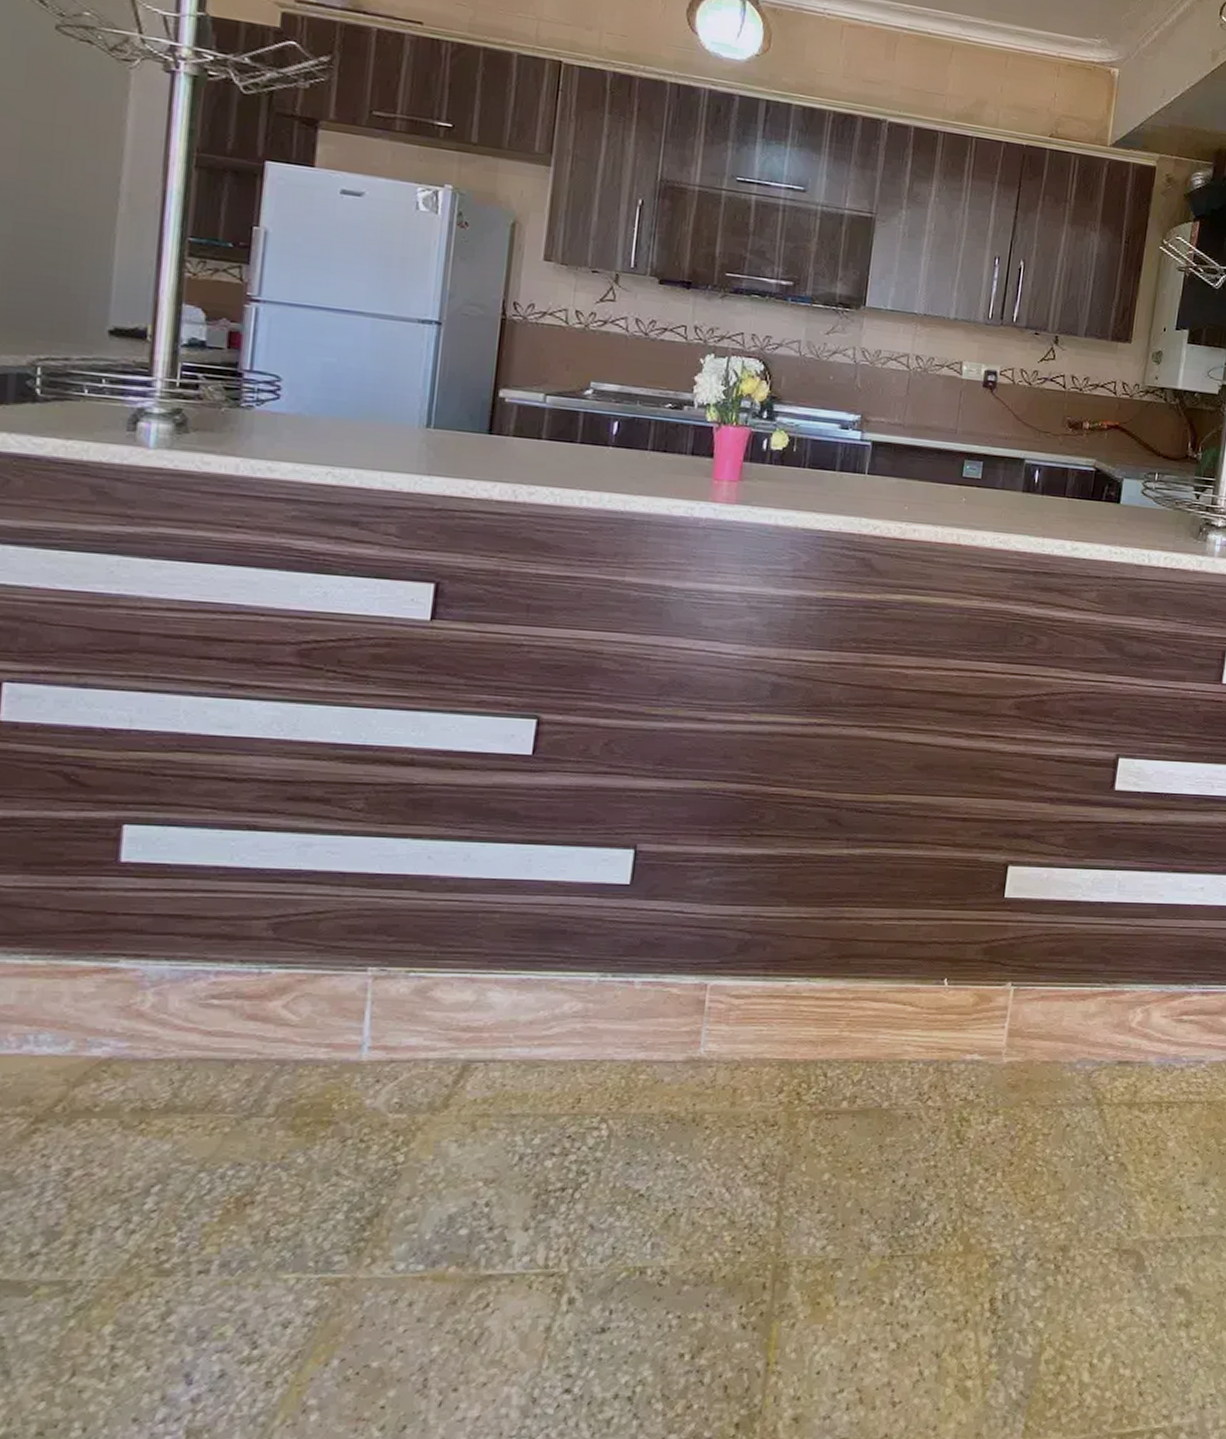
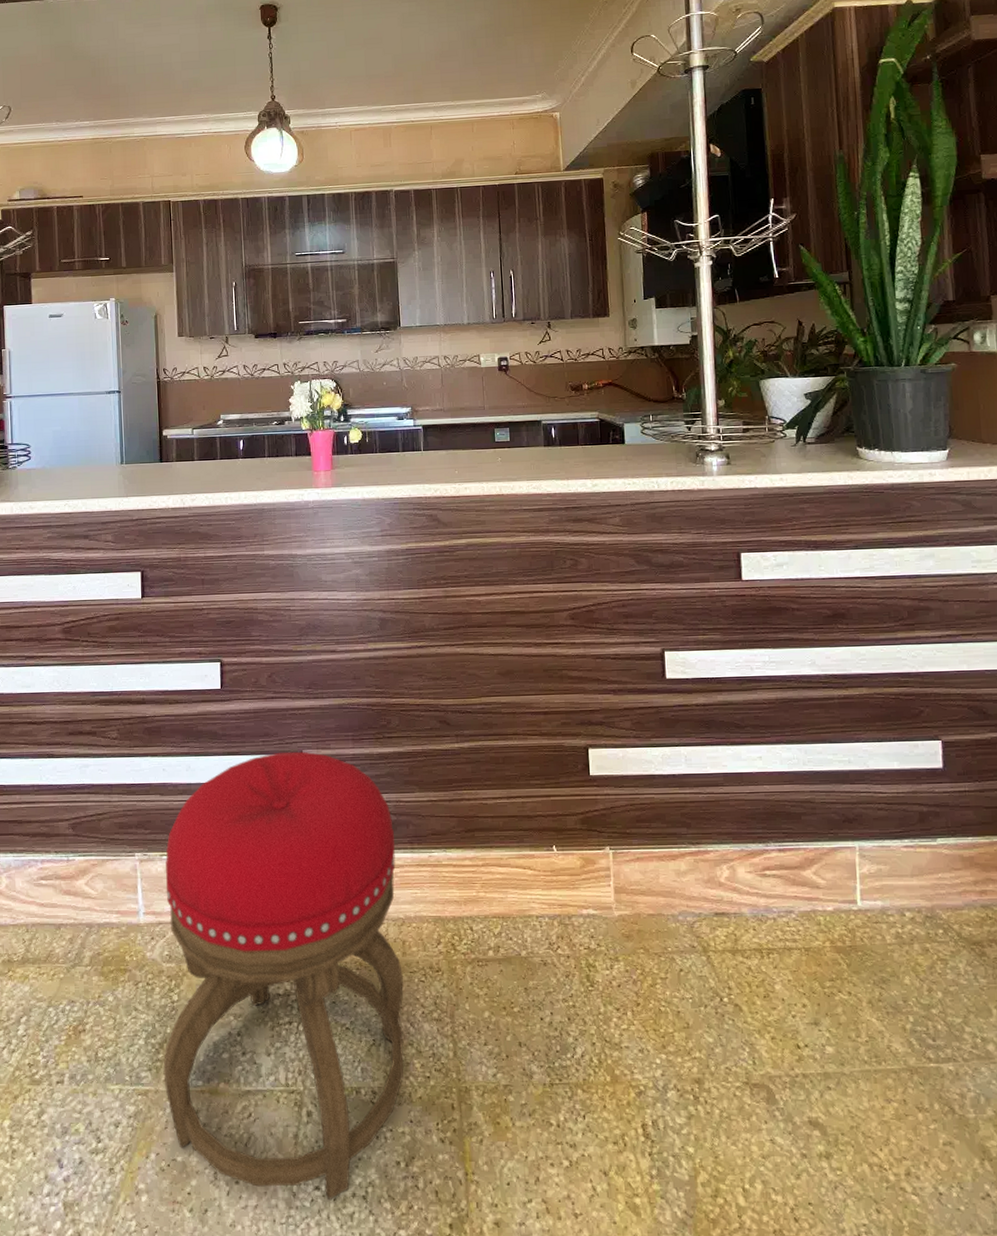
stool: none [366,844,745,1404] -> present [163,751,404,1199]

